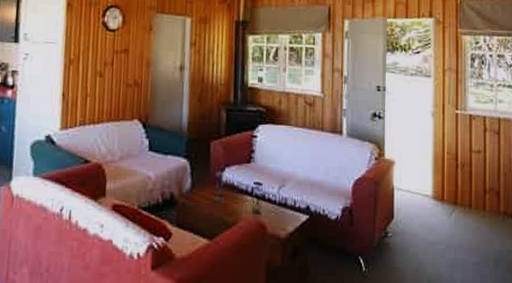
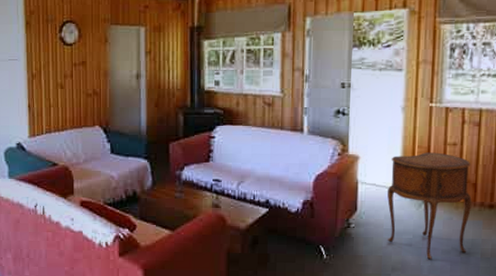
side table: none [421,159,497,272] -> present [387,152,473,260]

